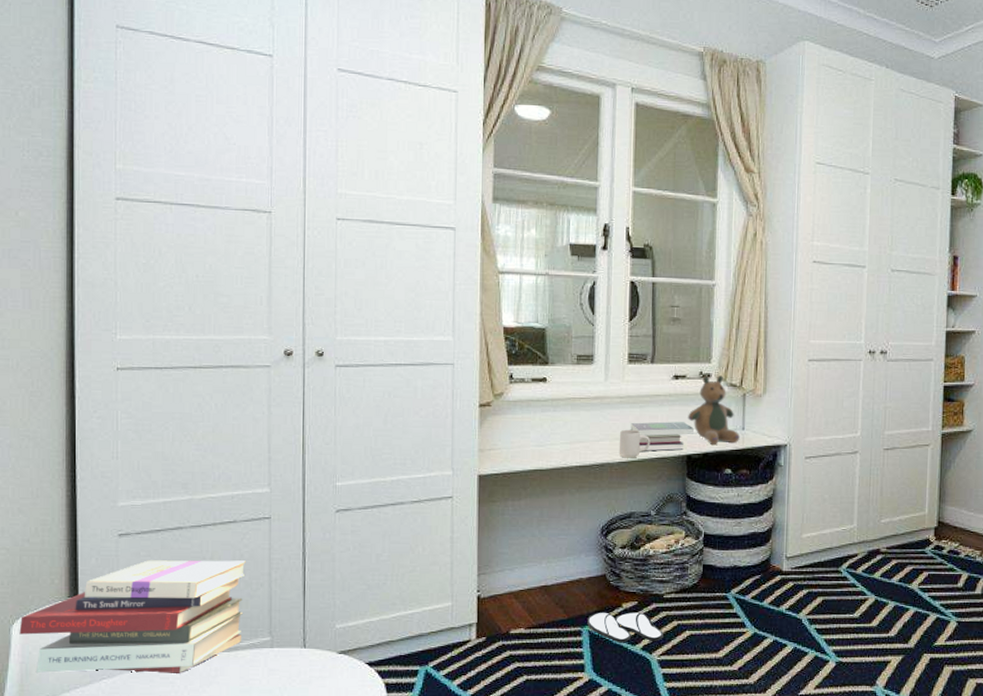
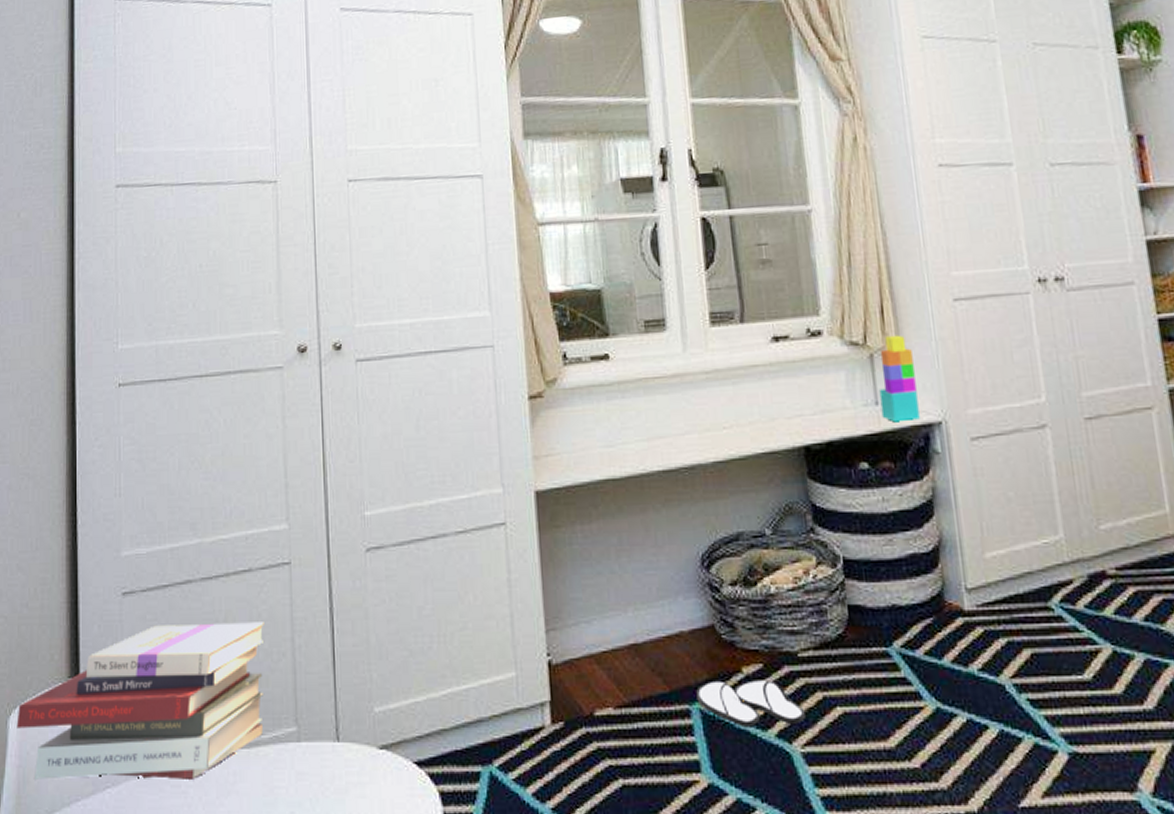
mug: present [618,429,651,458] -> none [710,415,753,456]
books: present [630,421,695,452] -> none [723,400,811,445]
teddy bear: present [688,375,740,445] -> none [798,331,874,429]
toy blocks: none [745,381,774,443] -> present [879,335,920,423]

